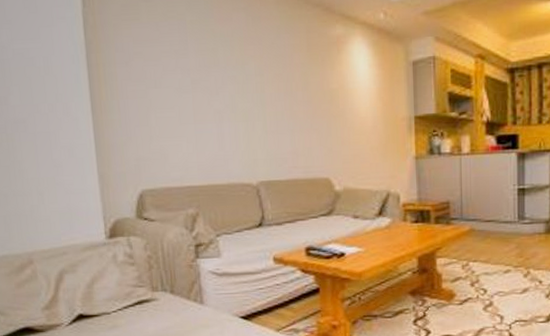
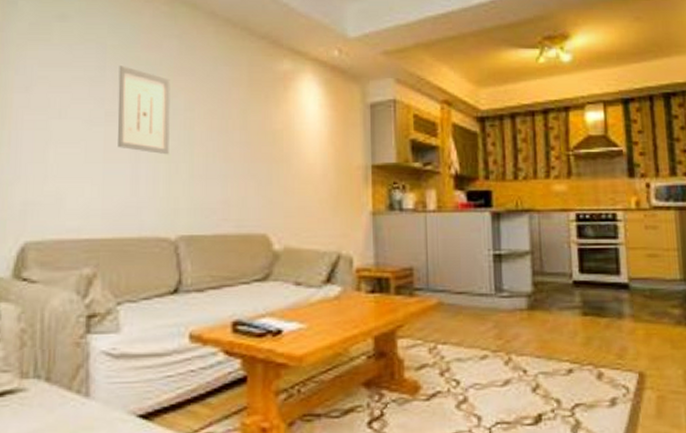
wall art: none [198,39,246,115] -> present [117,66,170,155]

